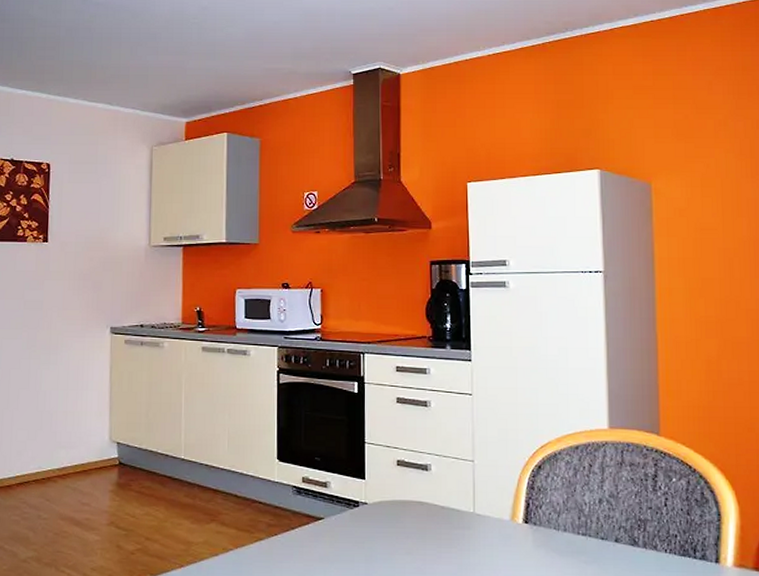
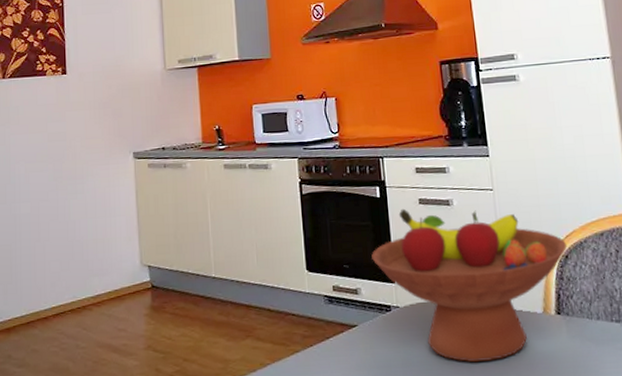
fruit bowl: none [344,406,541,564] -> present [371,208,568,363]

